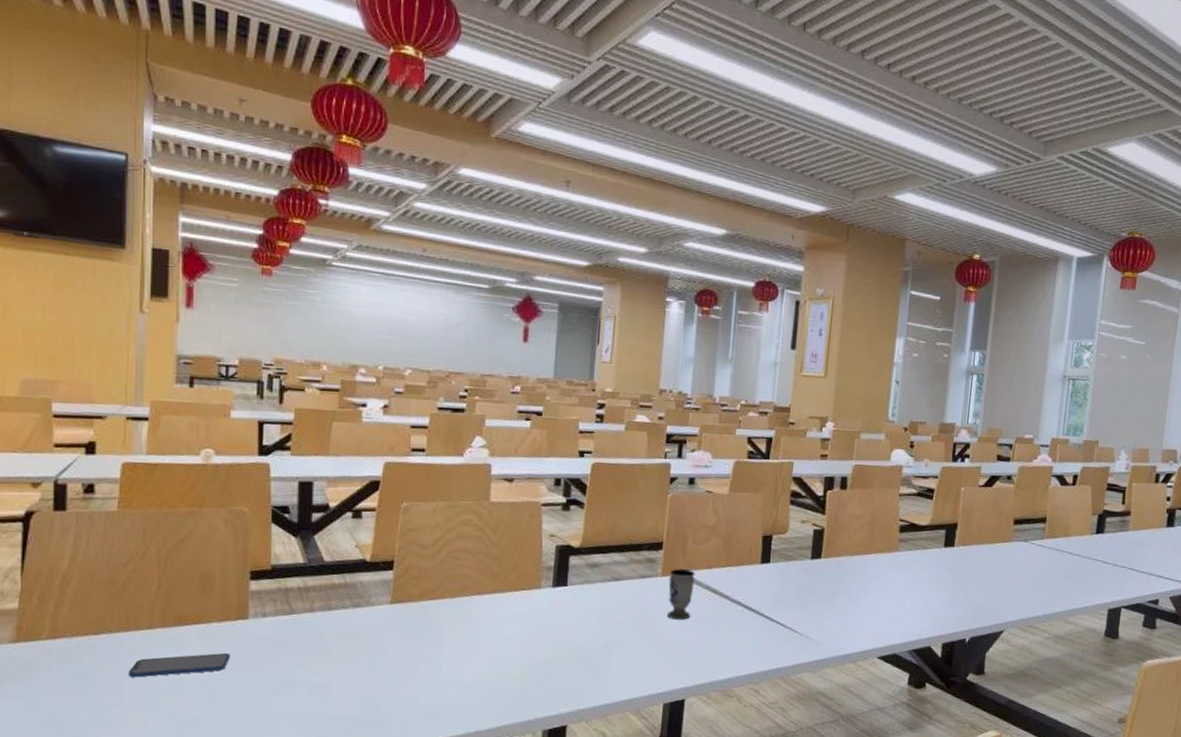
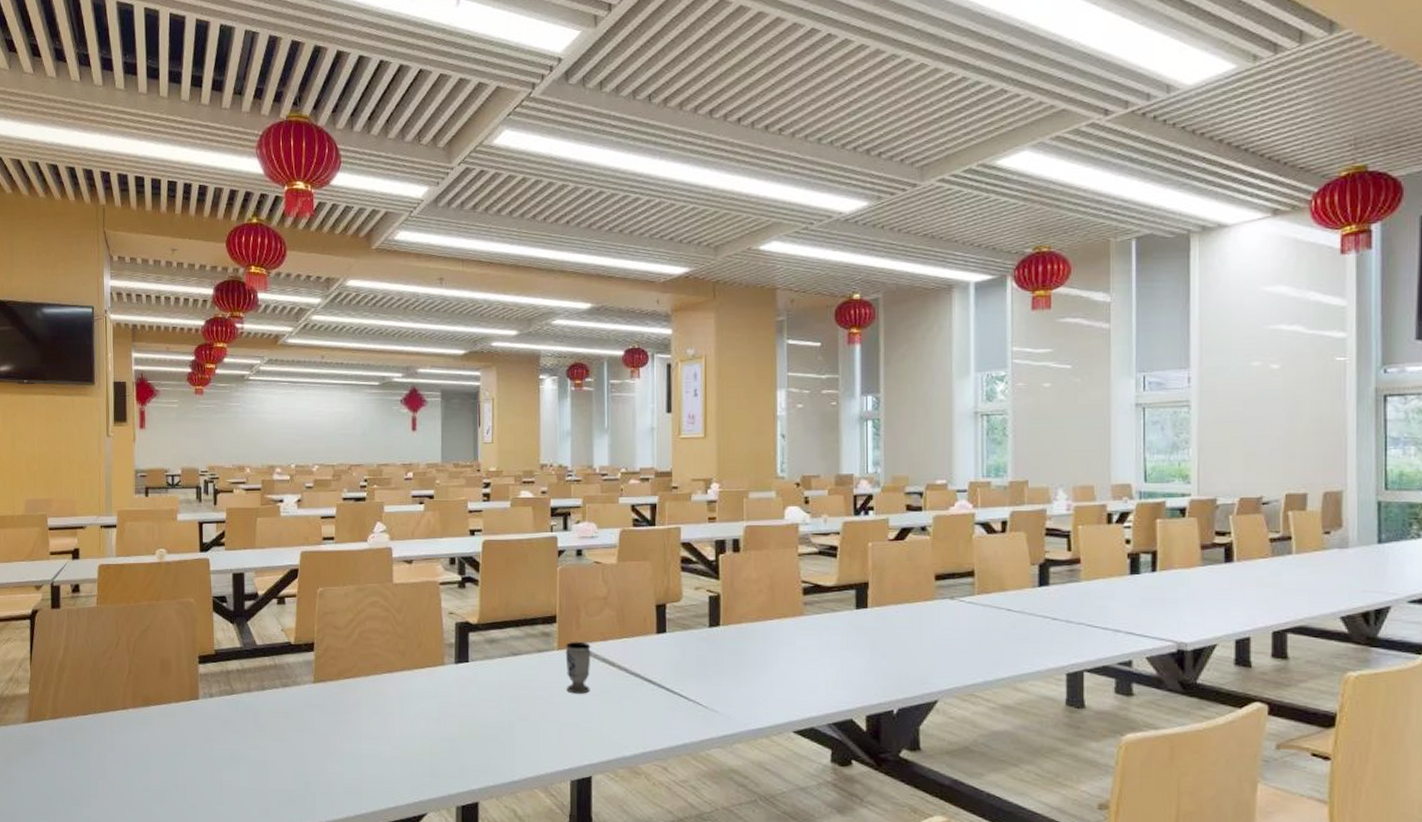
smartphone: present [128,653,230,678] -> none [109,731,186,753]

